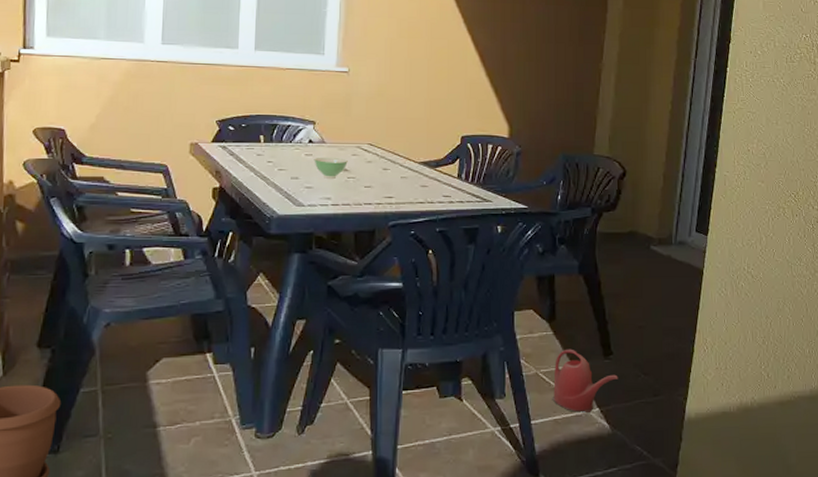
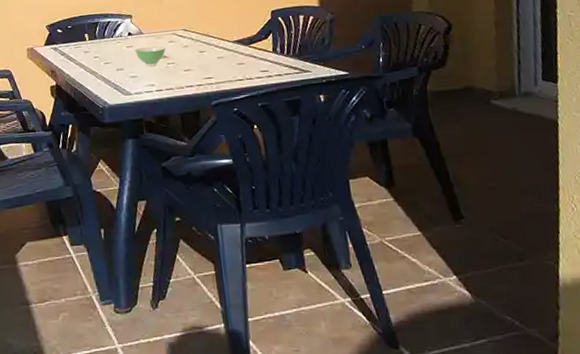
watering can: present [552,349,618,412] -> none [400,214,474,281]

